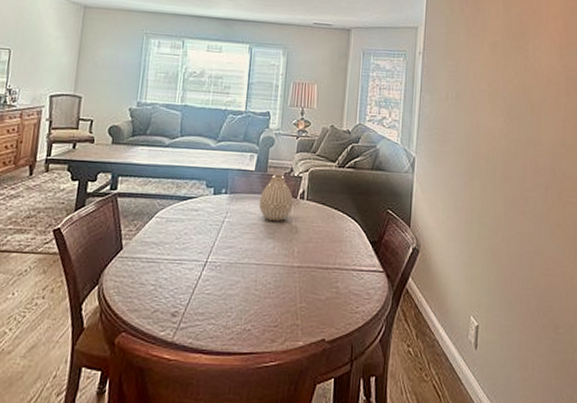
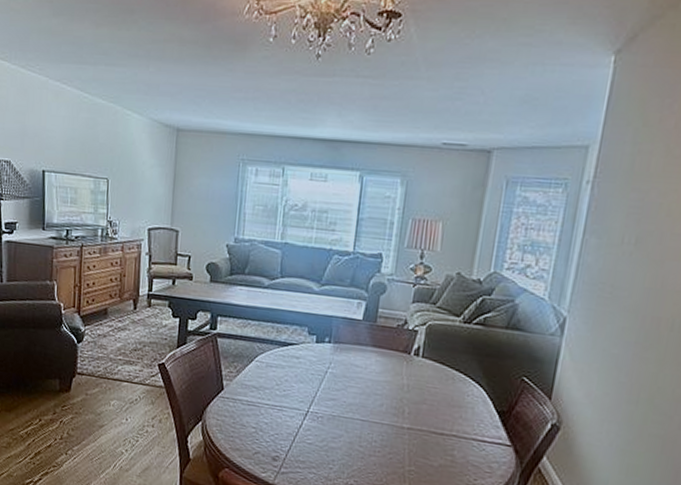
vase: present [258,174,294,222] -> none [366,326,407,378]

